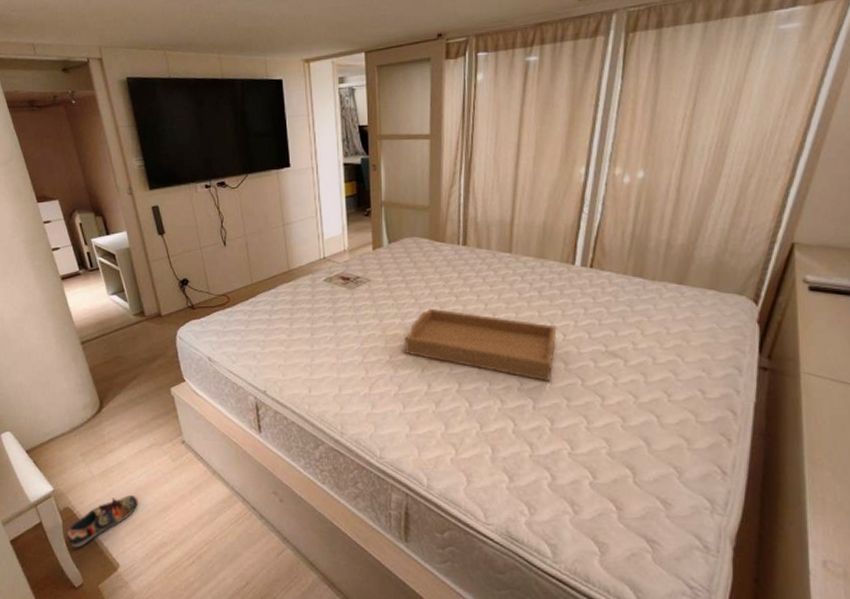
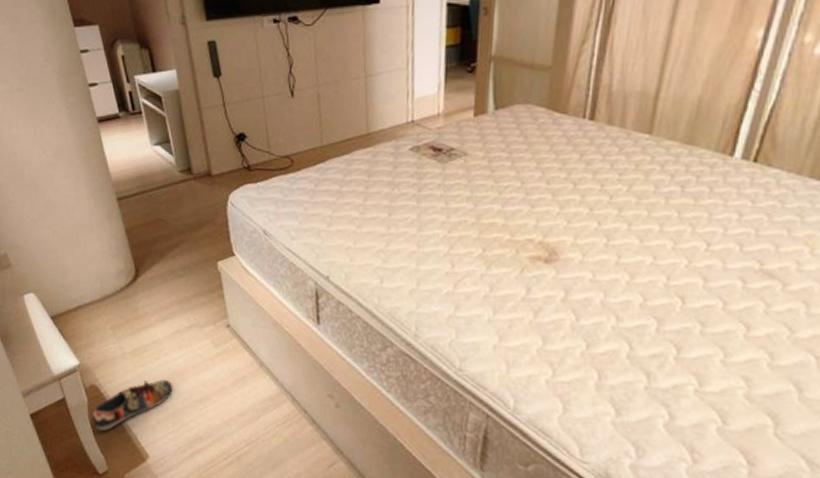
serving tray: present [404,308,557,381] -> none [501,195,700,300]

